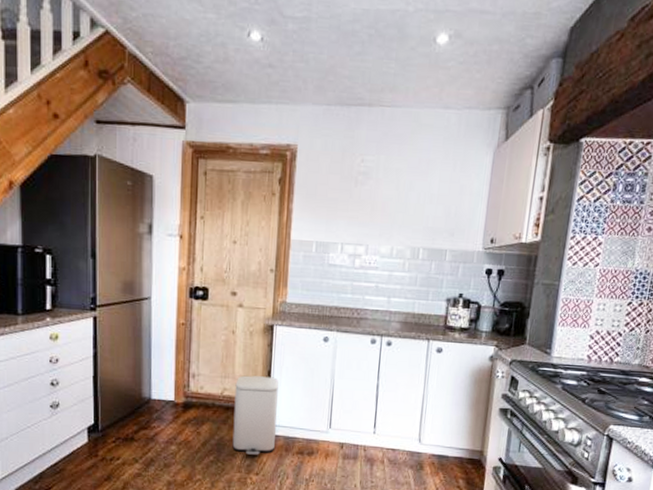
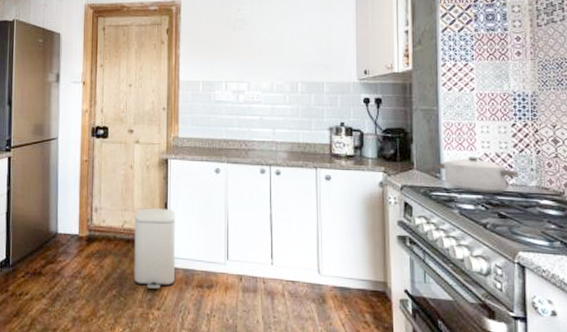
cooking pot: none [546,332,626,371] -> present [434,155,519,194]

